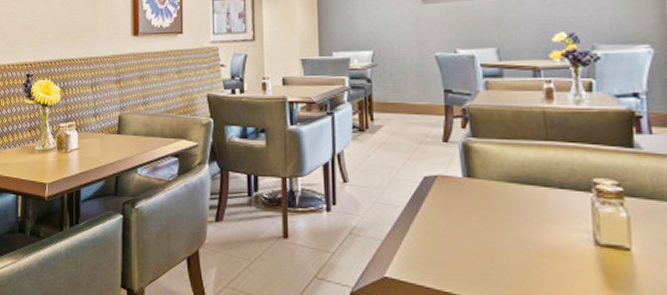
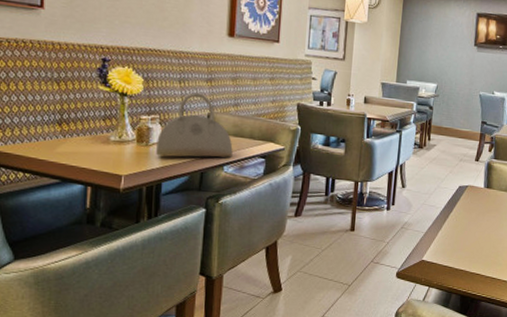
handbag: none [74,96,145,162] -> present [156,93,233,158]

